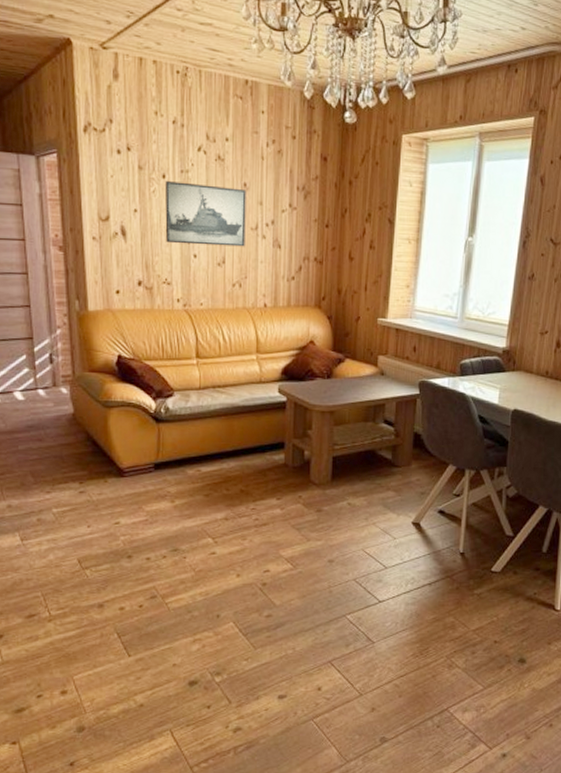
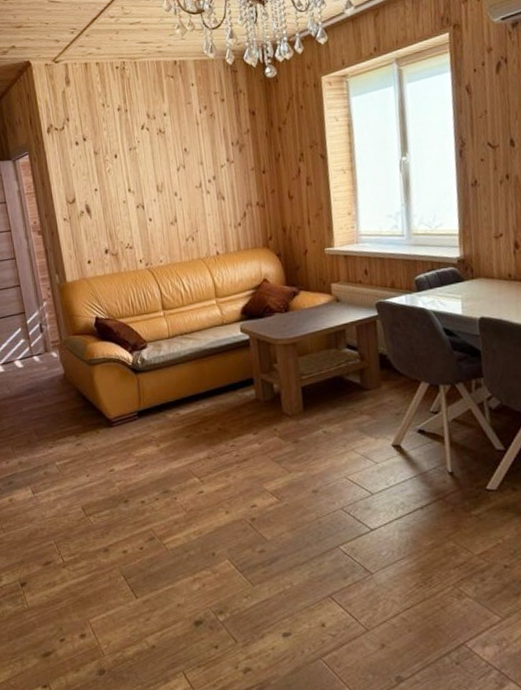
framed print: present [164,181,246,247] -> none [117,154,193,213]

